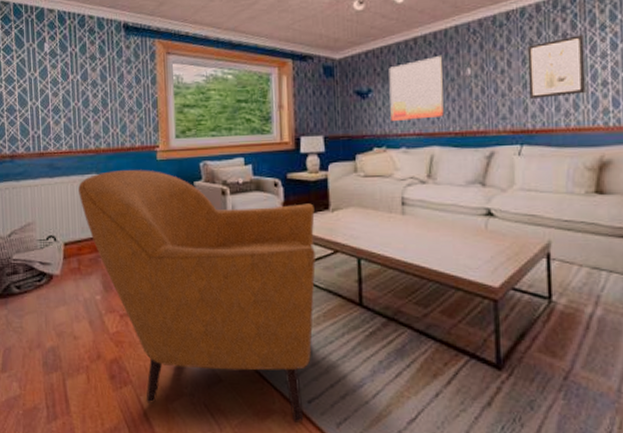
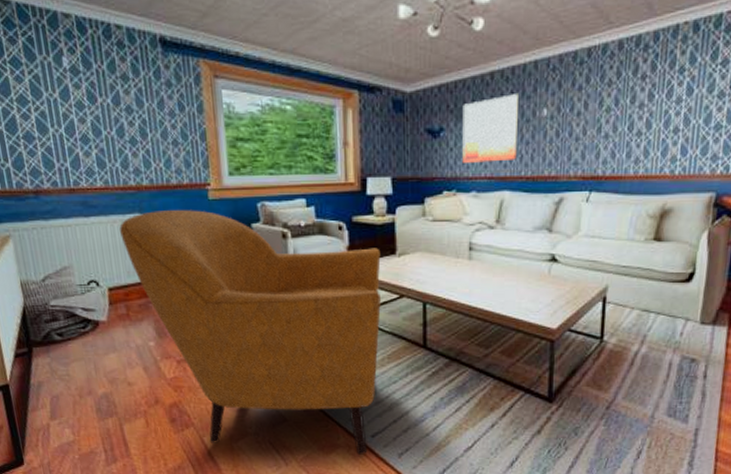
wall art: present [527,35,586,99] -> none [602,78,662,144]

